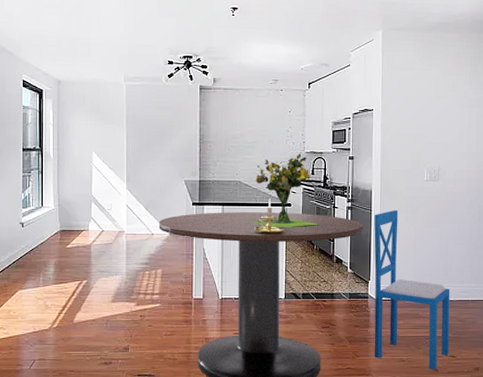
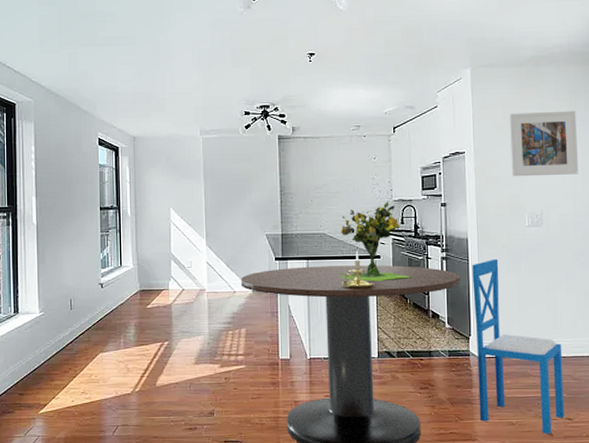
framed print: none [414,75,475,135] -> present [510,110,578,177]

